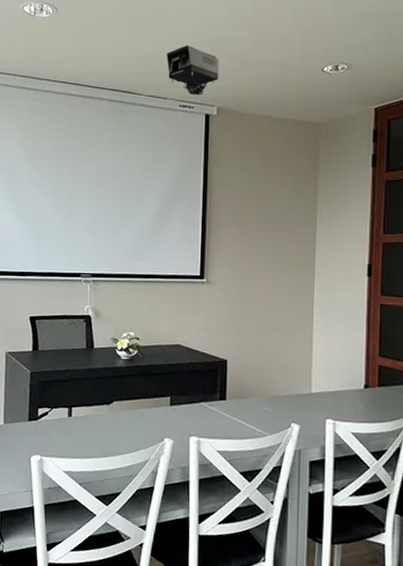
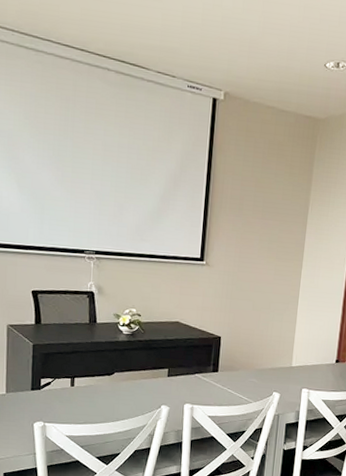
projector: present [166,45,219,96] -> none [176,21,229,78]

